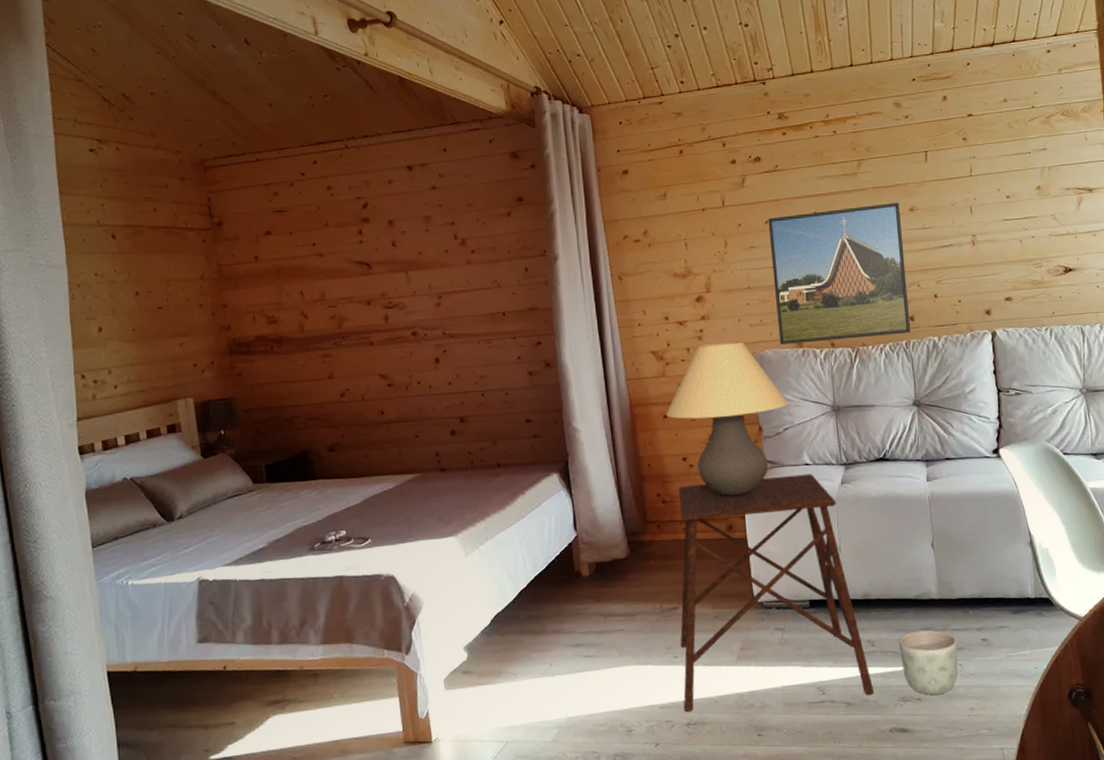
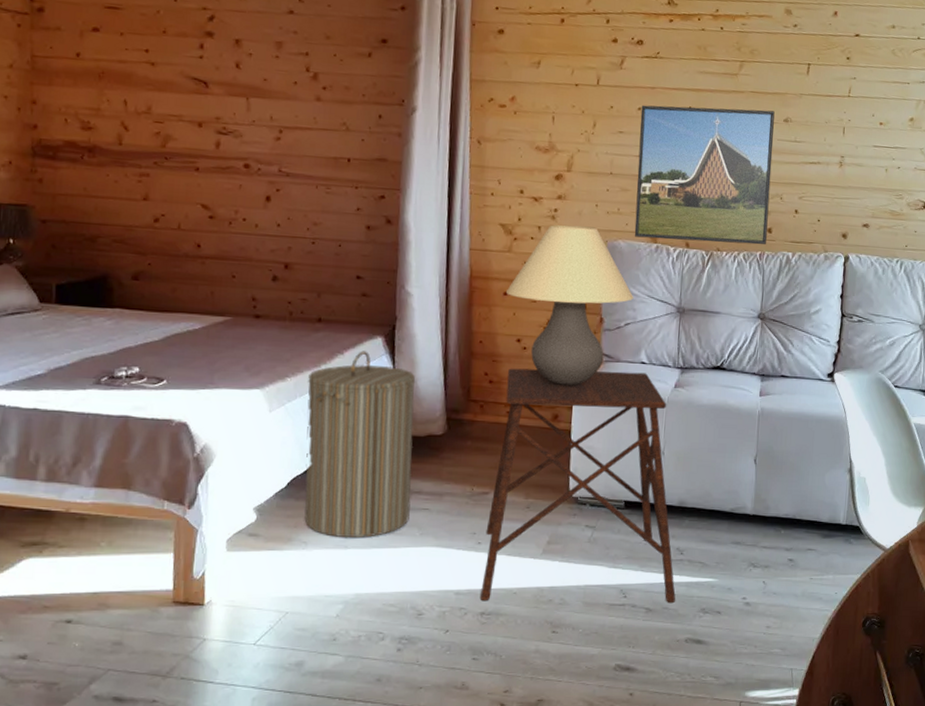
laundry hamper: none [496,488,607,666] -> present [304,350,415,537]
planter: present [898,630,958,695] -> none [707,544,765,609]

